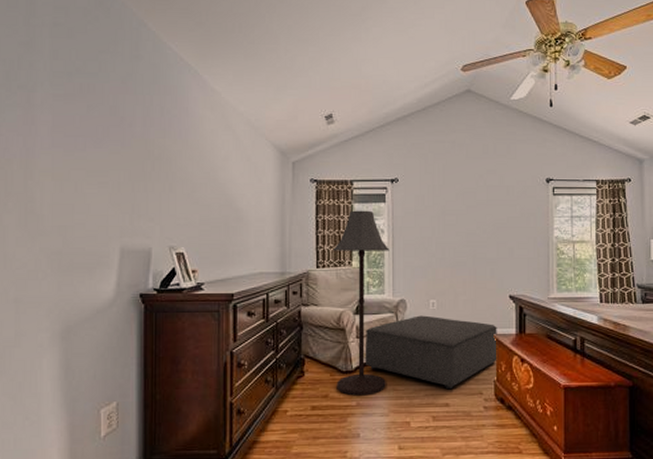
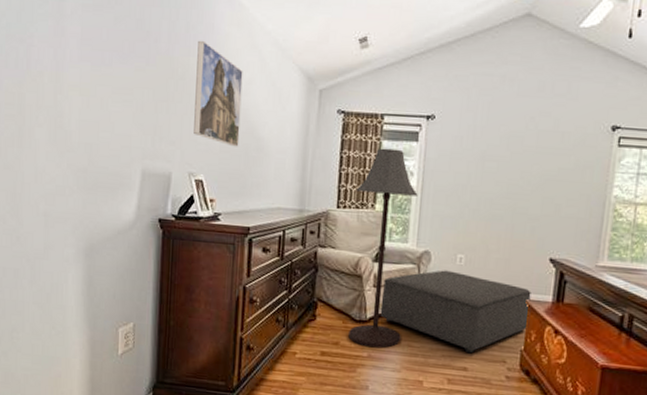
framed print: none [172,123,219,219] -> present [194,40,243,147]

